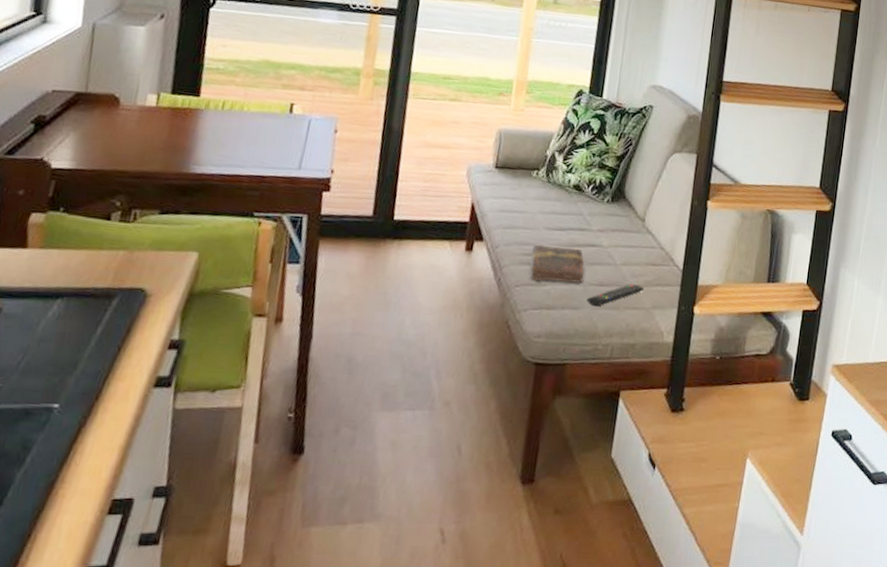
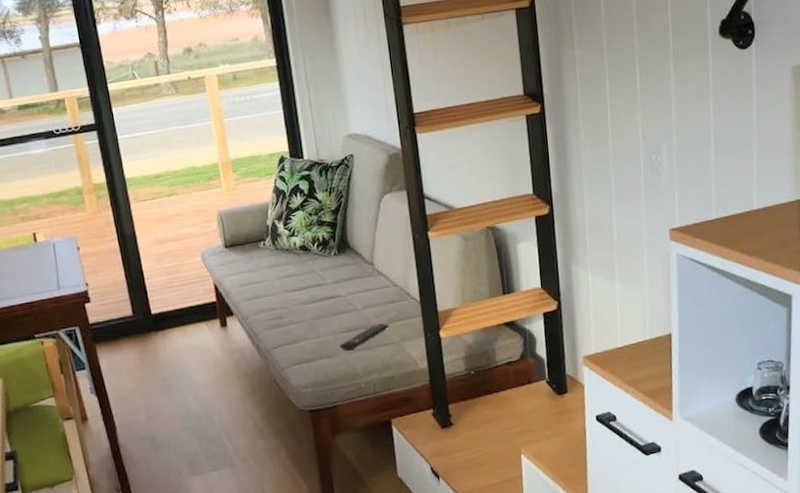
book: present [529,244,585,284] -> none [278,302,332,340]

